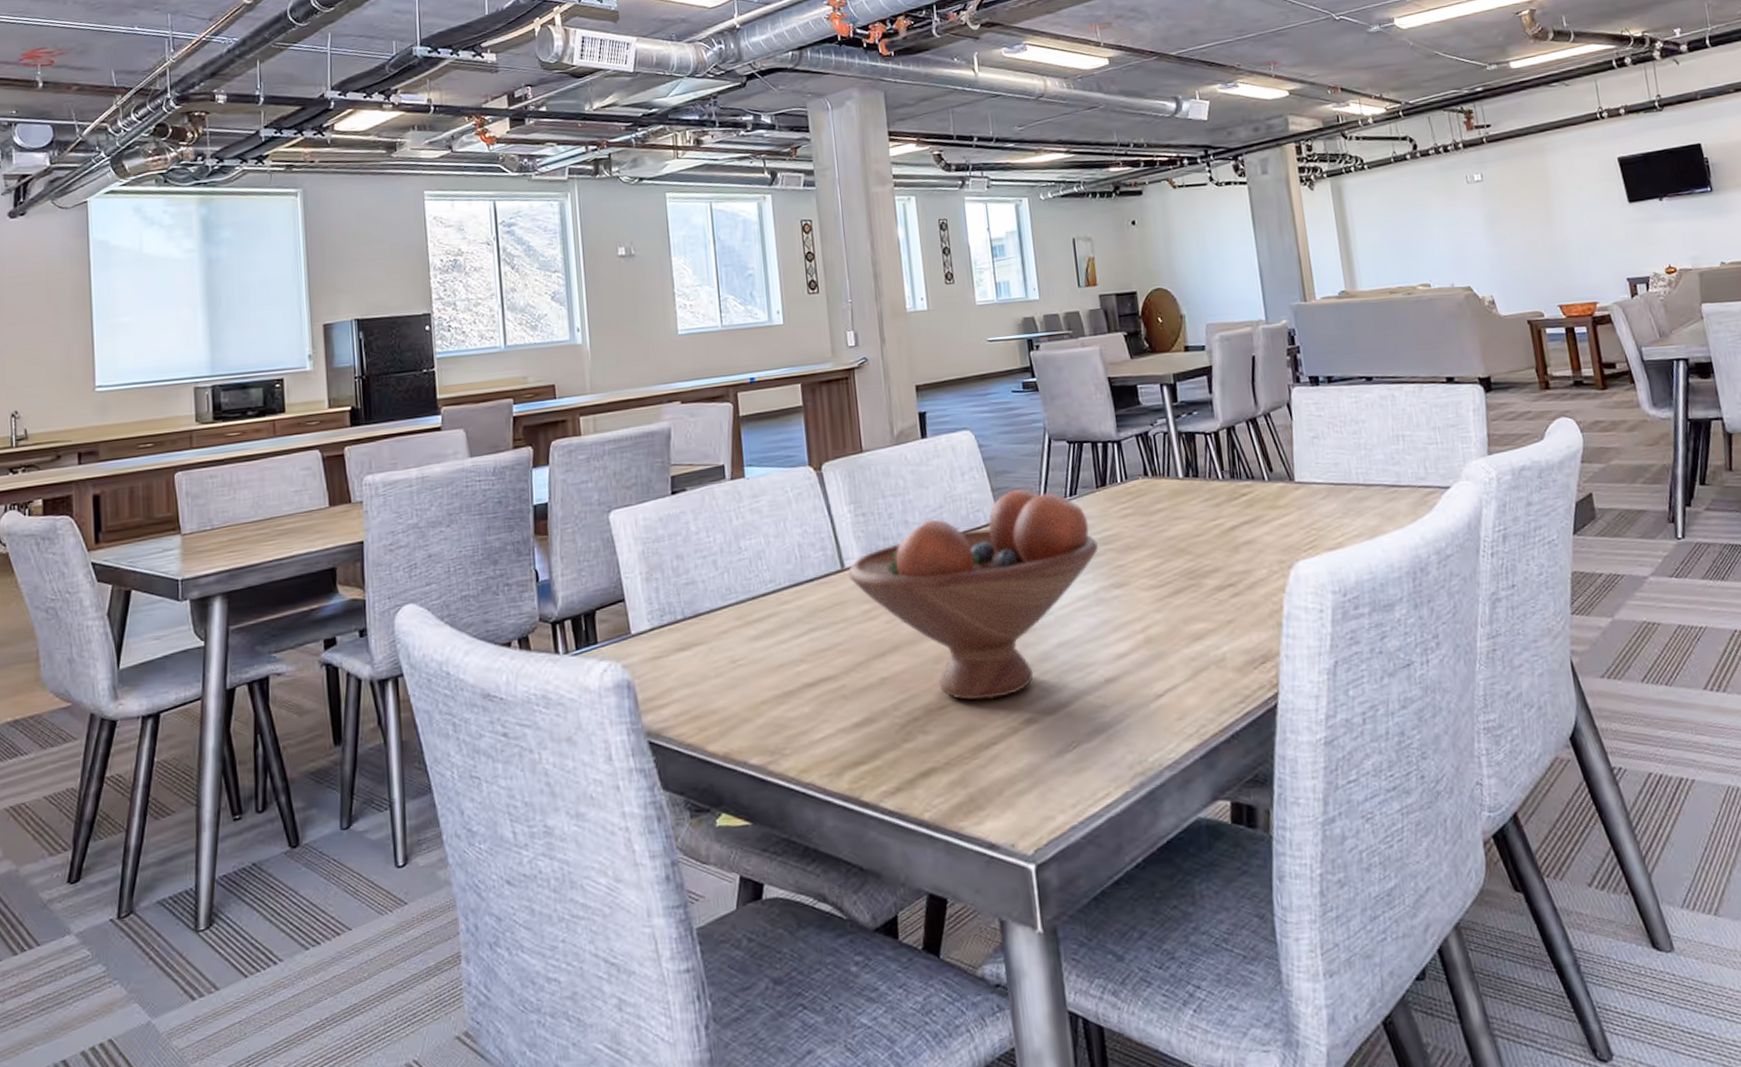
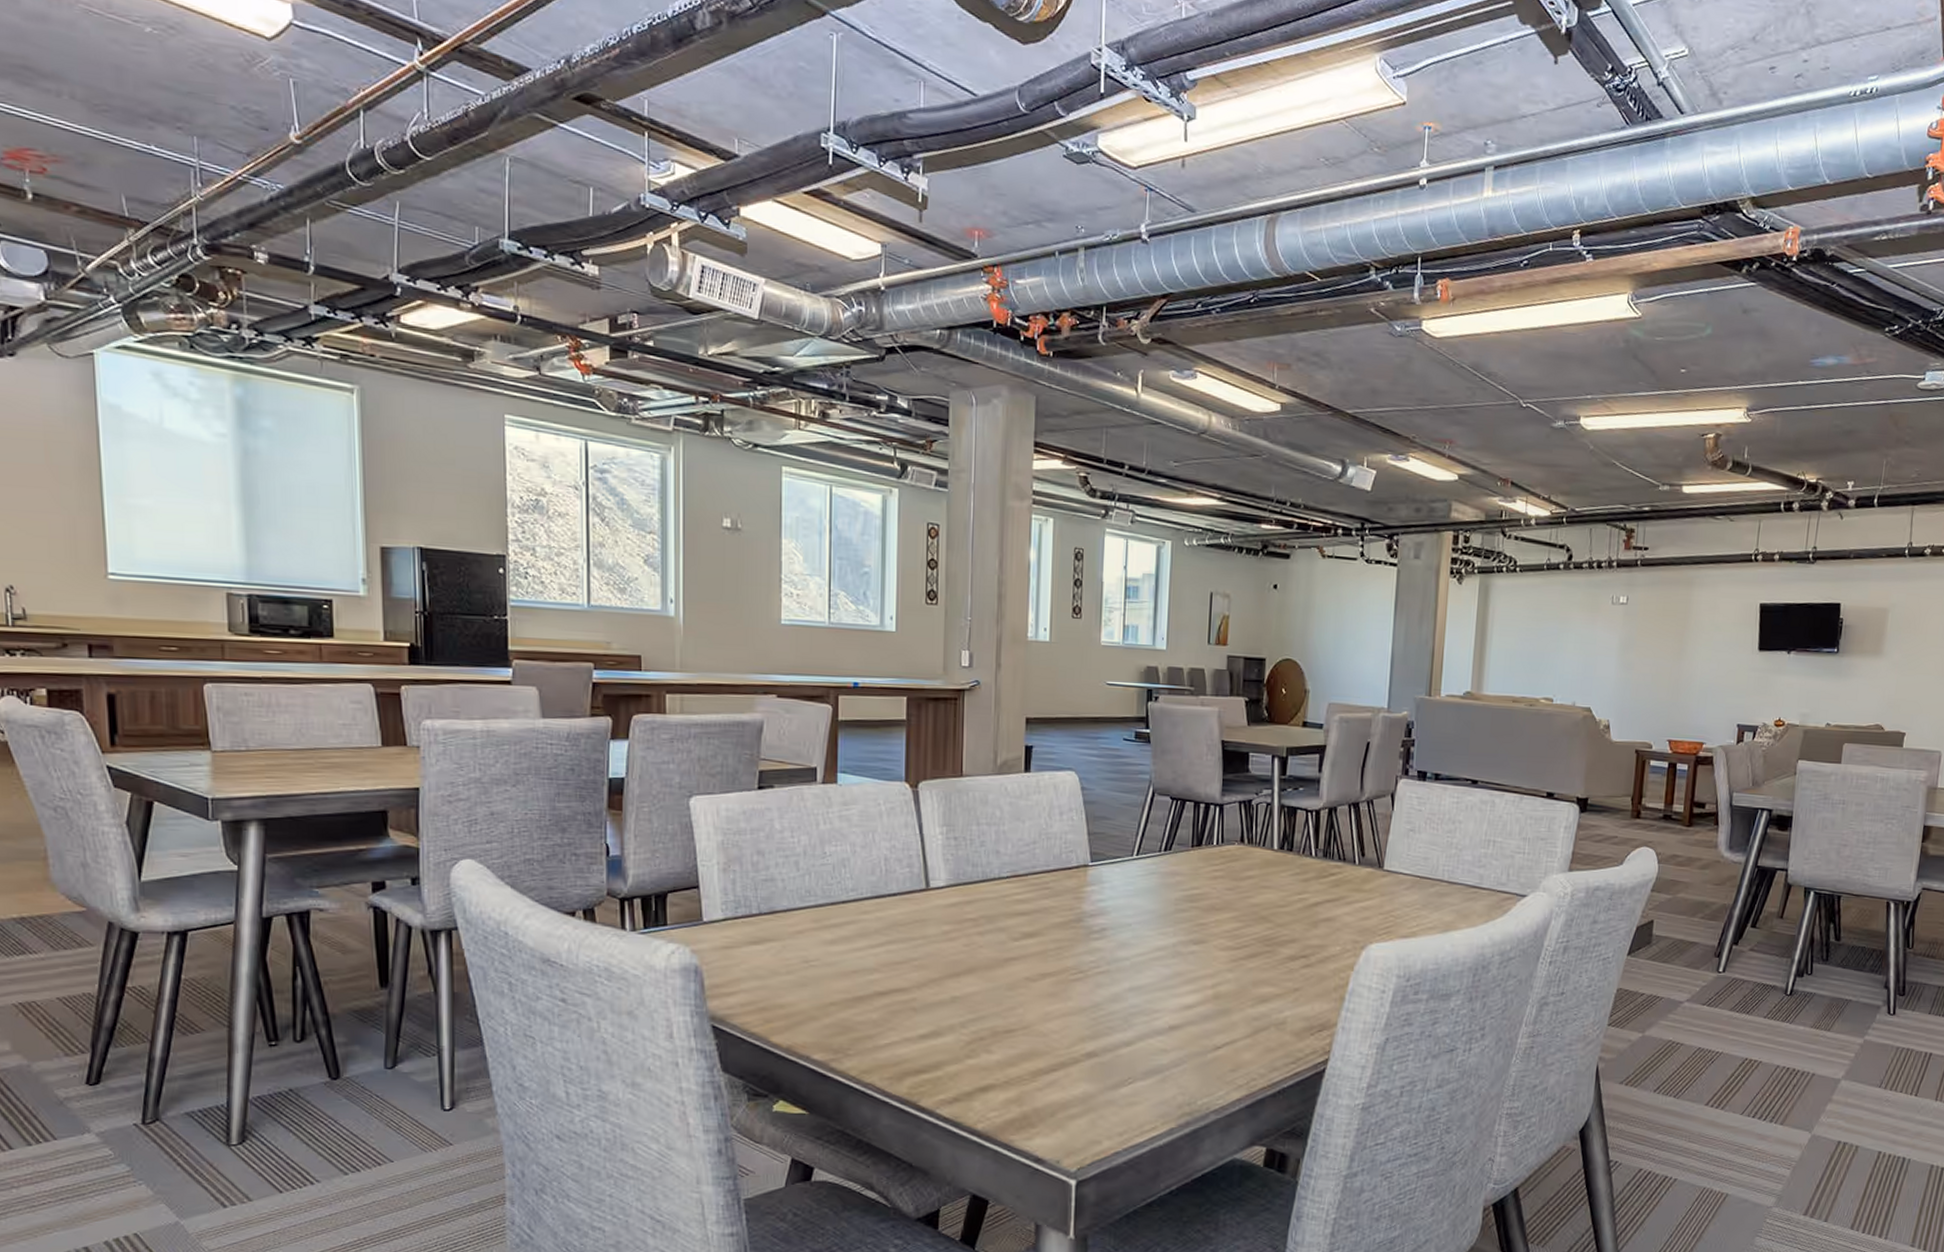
fruit bowl: present [848,489,1098,700] -> none [933,837,1184,1030]

